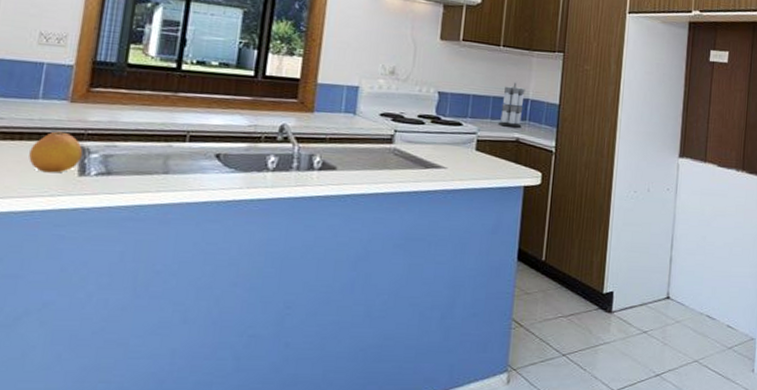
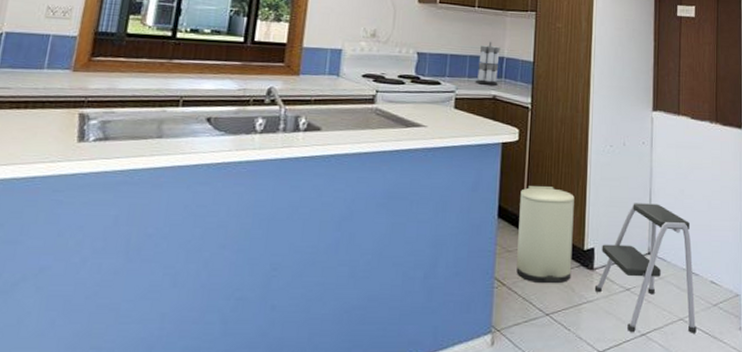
fruit: present [29,131,83,173] -> none [32,99,83,140]
pedal bin: none [534,230,596,326] -> present [516,186,574,284]
step stool: none [612,248,711,374] -> present [594,203,697,333]

